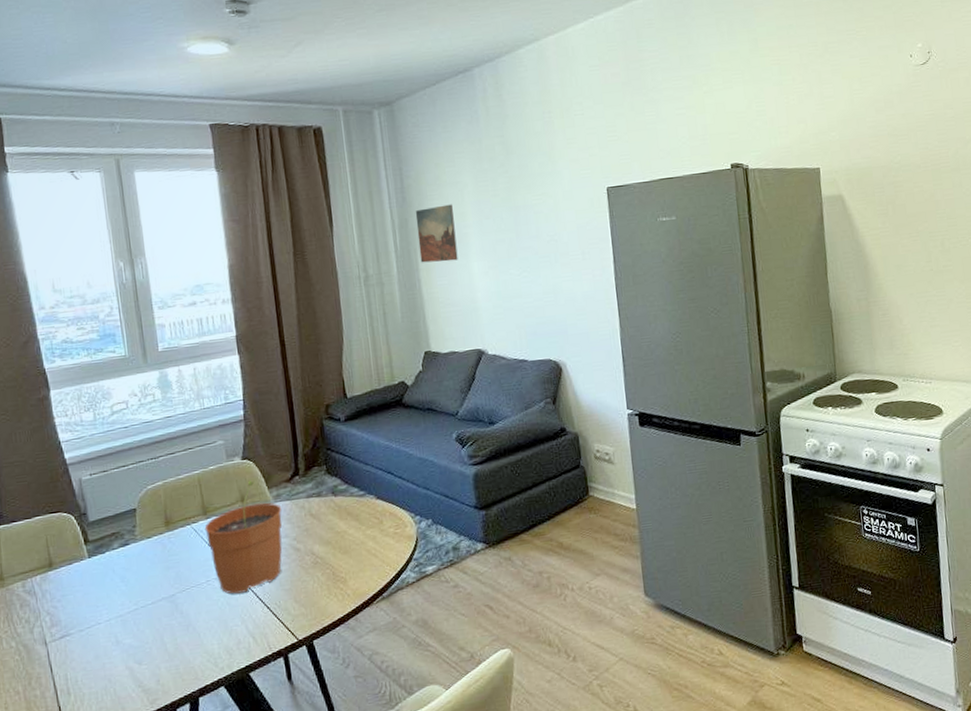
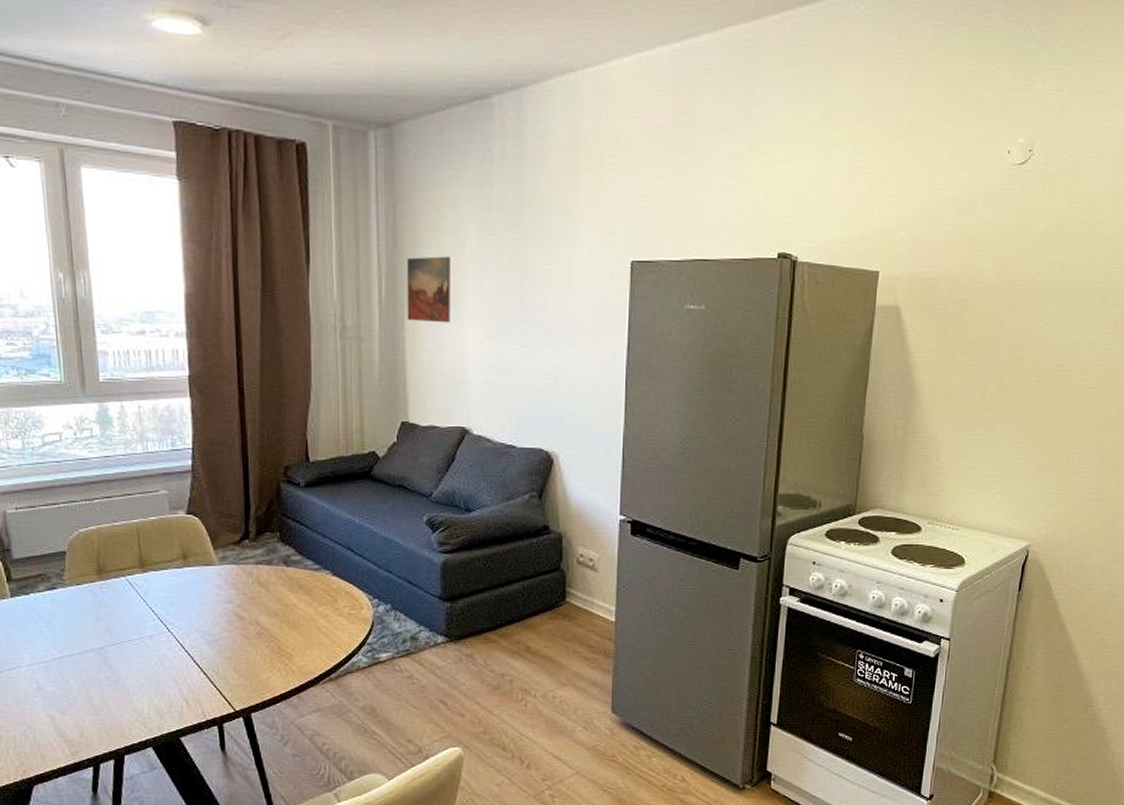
plant pot: present [204,480,282,594] -> none [140,538,228,655]

